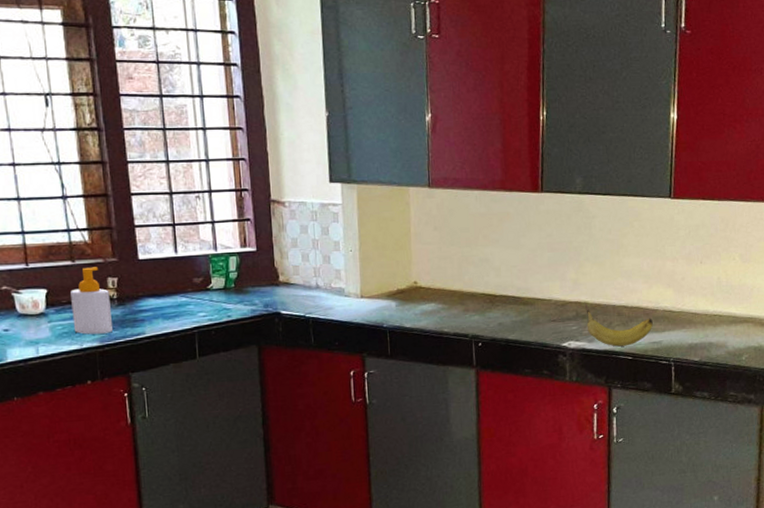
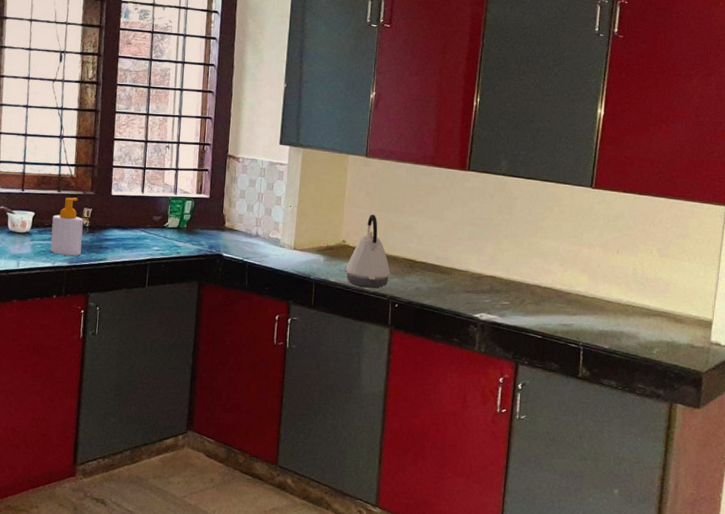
kettle: none [421,250,470,330] -> present [345,214,390,288]
fruit: present [584,303,653,347] -> none [499,278,565,325]

